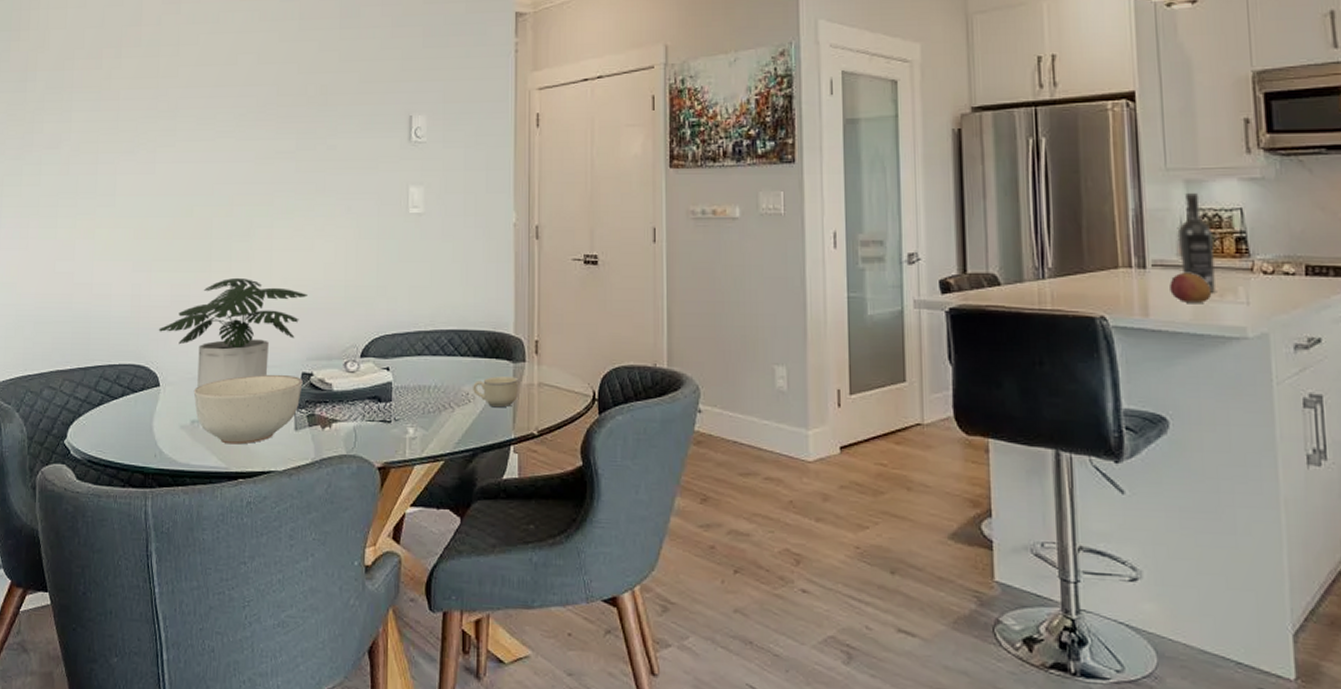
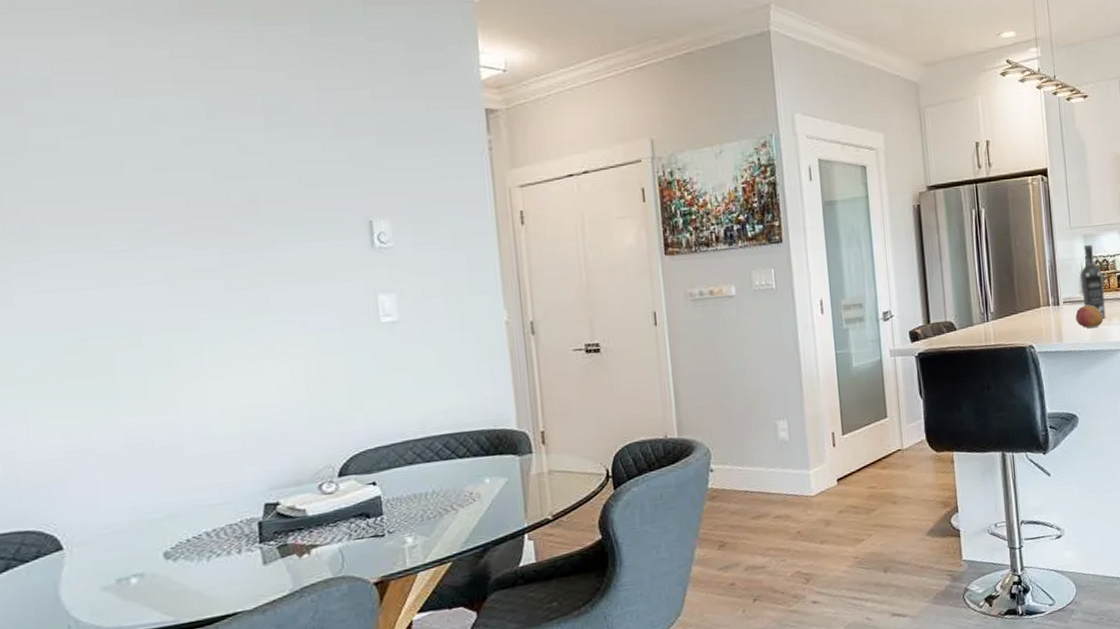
potted plant: present [158,277,308,388] -> none [50,414,261,542]
bowl: present [193,375,303,445] -> none [114,509,268,596]
cup: present [473,376,518,408] -> none [476,469,528,502]

